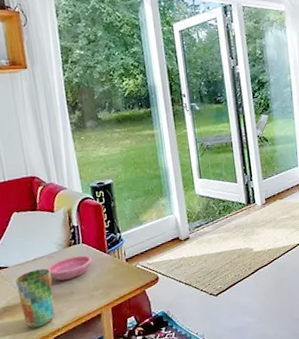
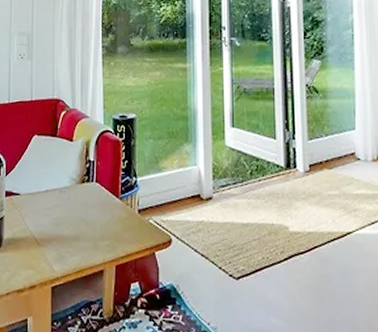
cup: present [16,268,55,328] -> none [25,203,59,271]
saucer: present [47,255,92,281] -> none [57,195,103,221]

